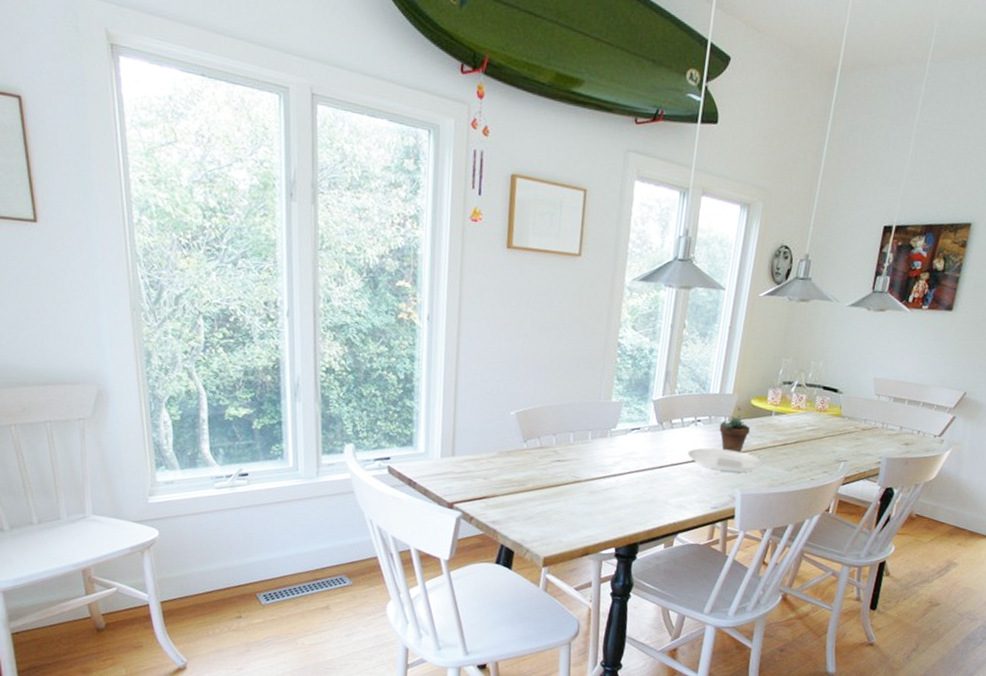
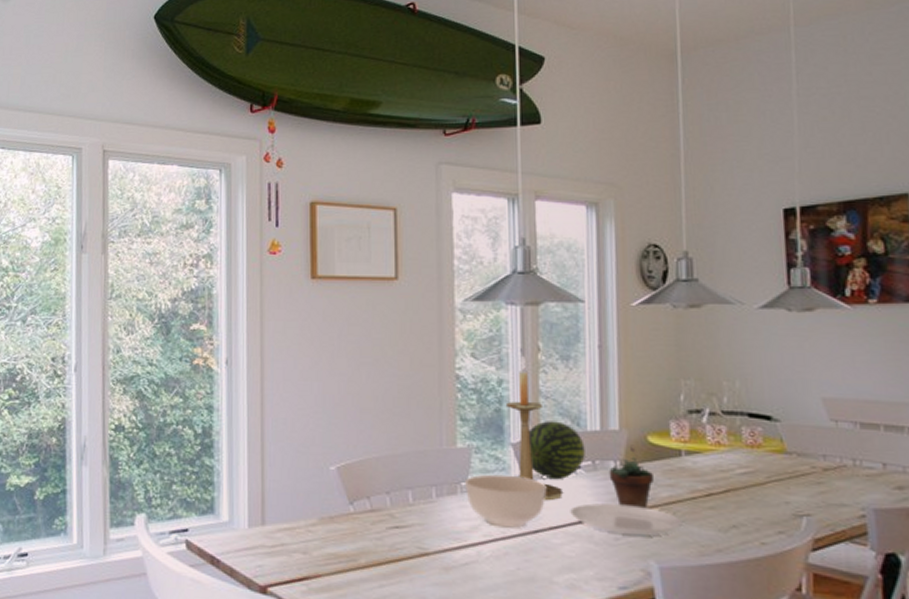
bowl: none [613,423,674,464] -> present [464,474,547,528]
candlestick: none [652,331,685,445] -> present [505,356,562,501]
fruit: none [664,384,706,429] -> present [528,421,585,479]

